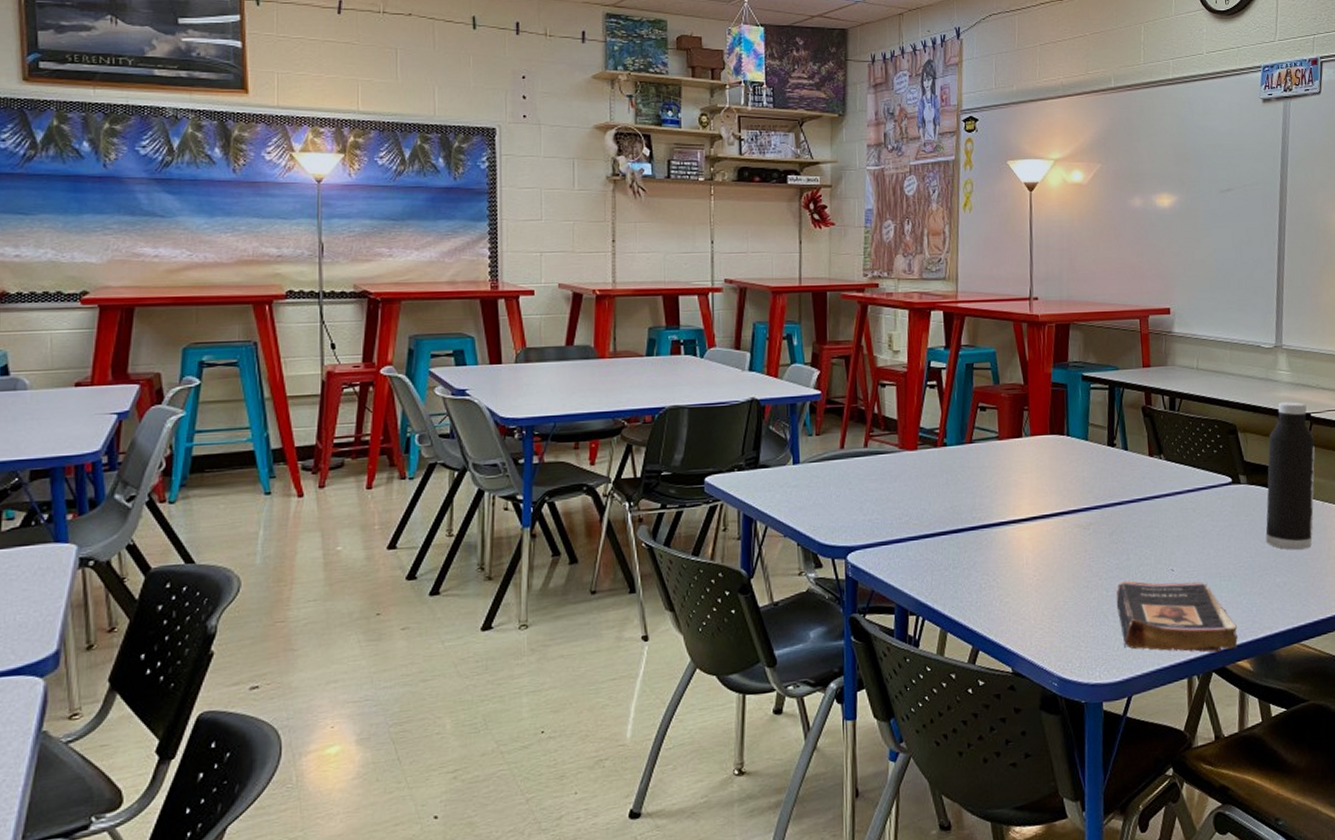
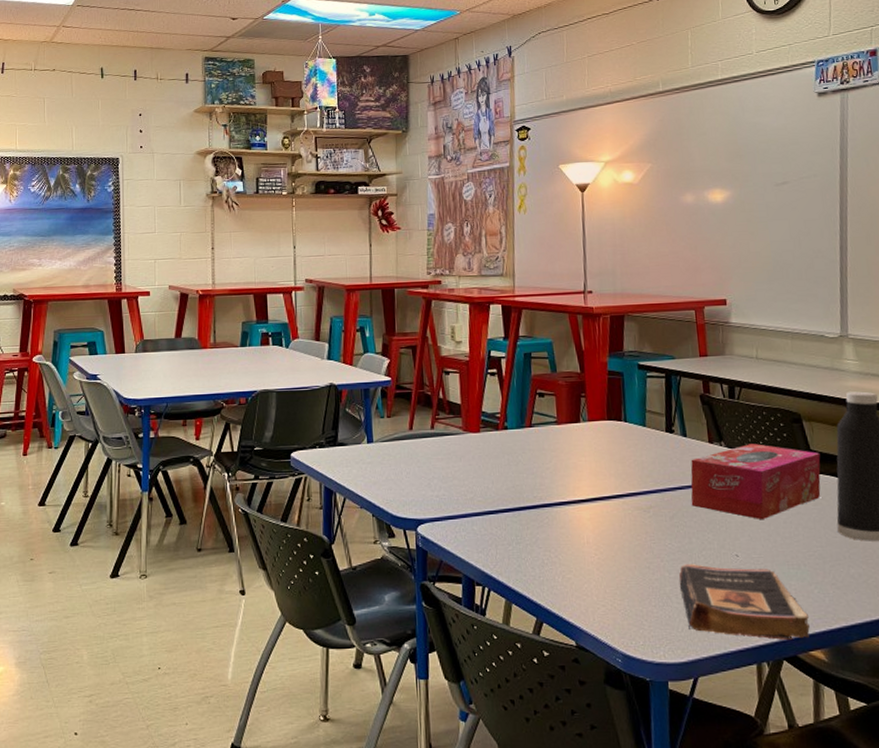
tissue box: none [1130,456,1253,533] -> present [690,444,821,520]

